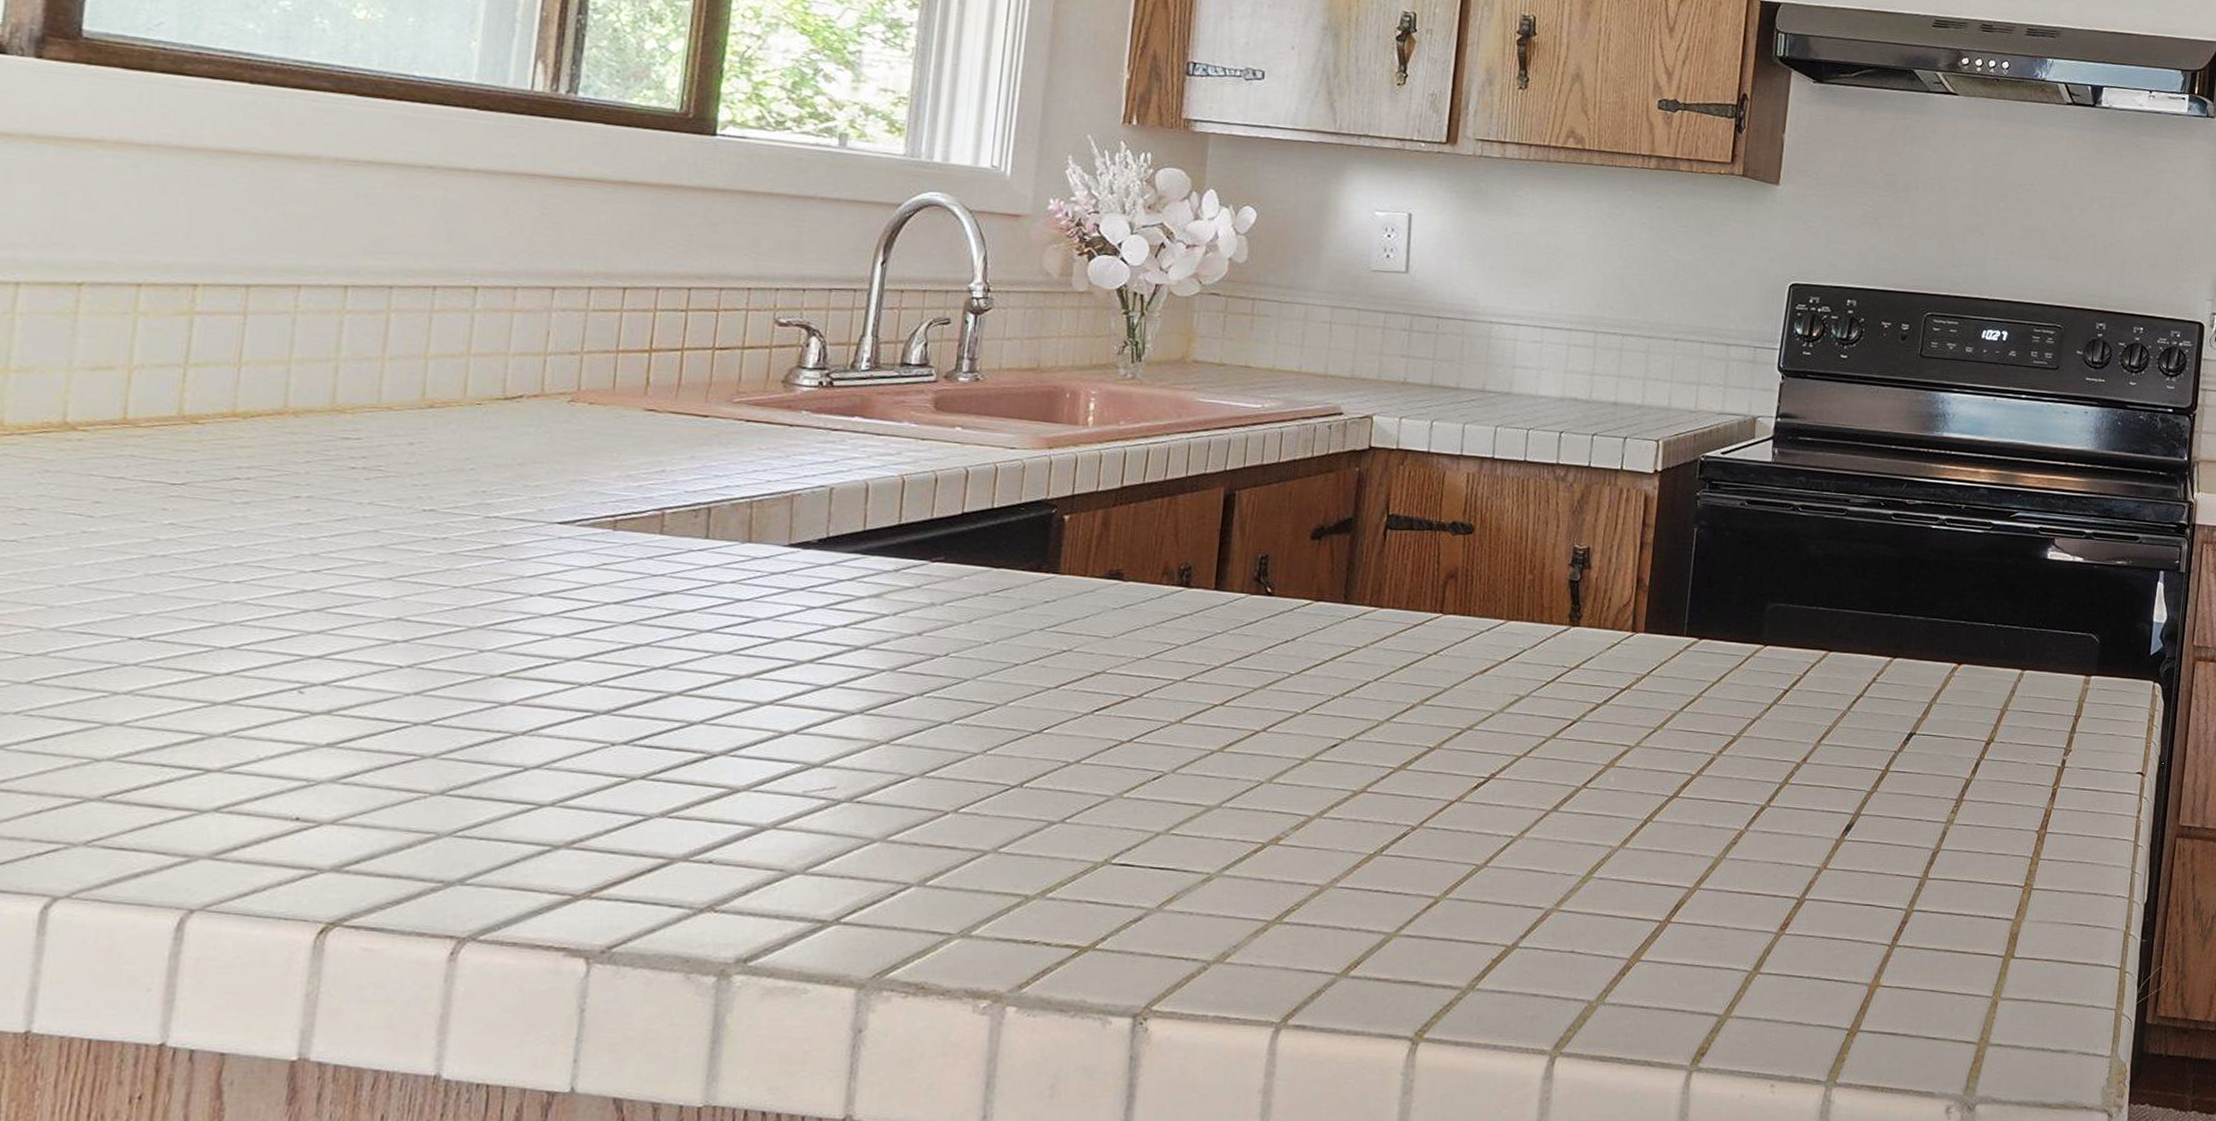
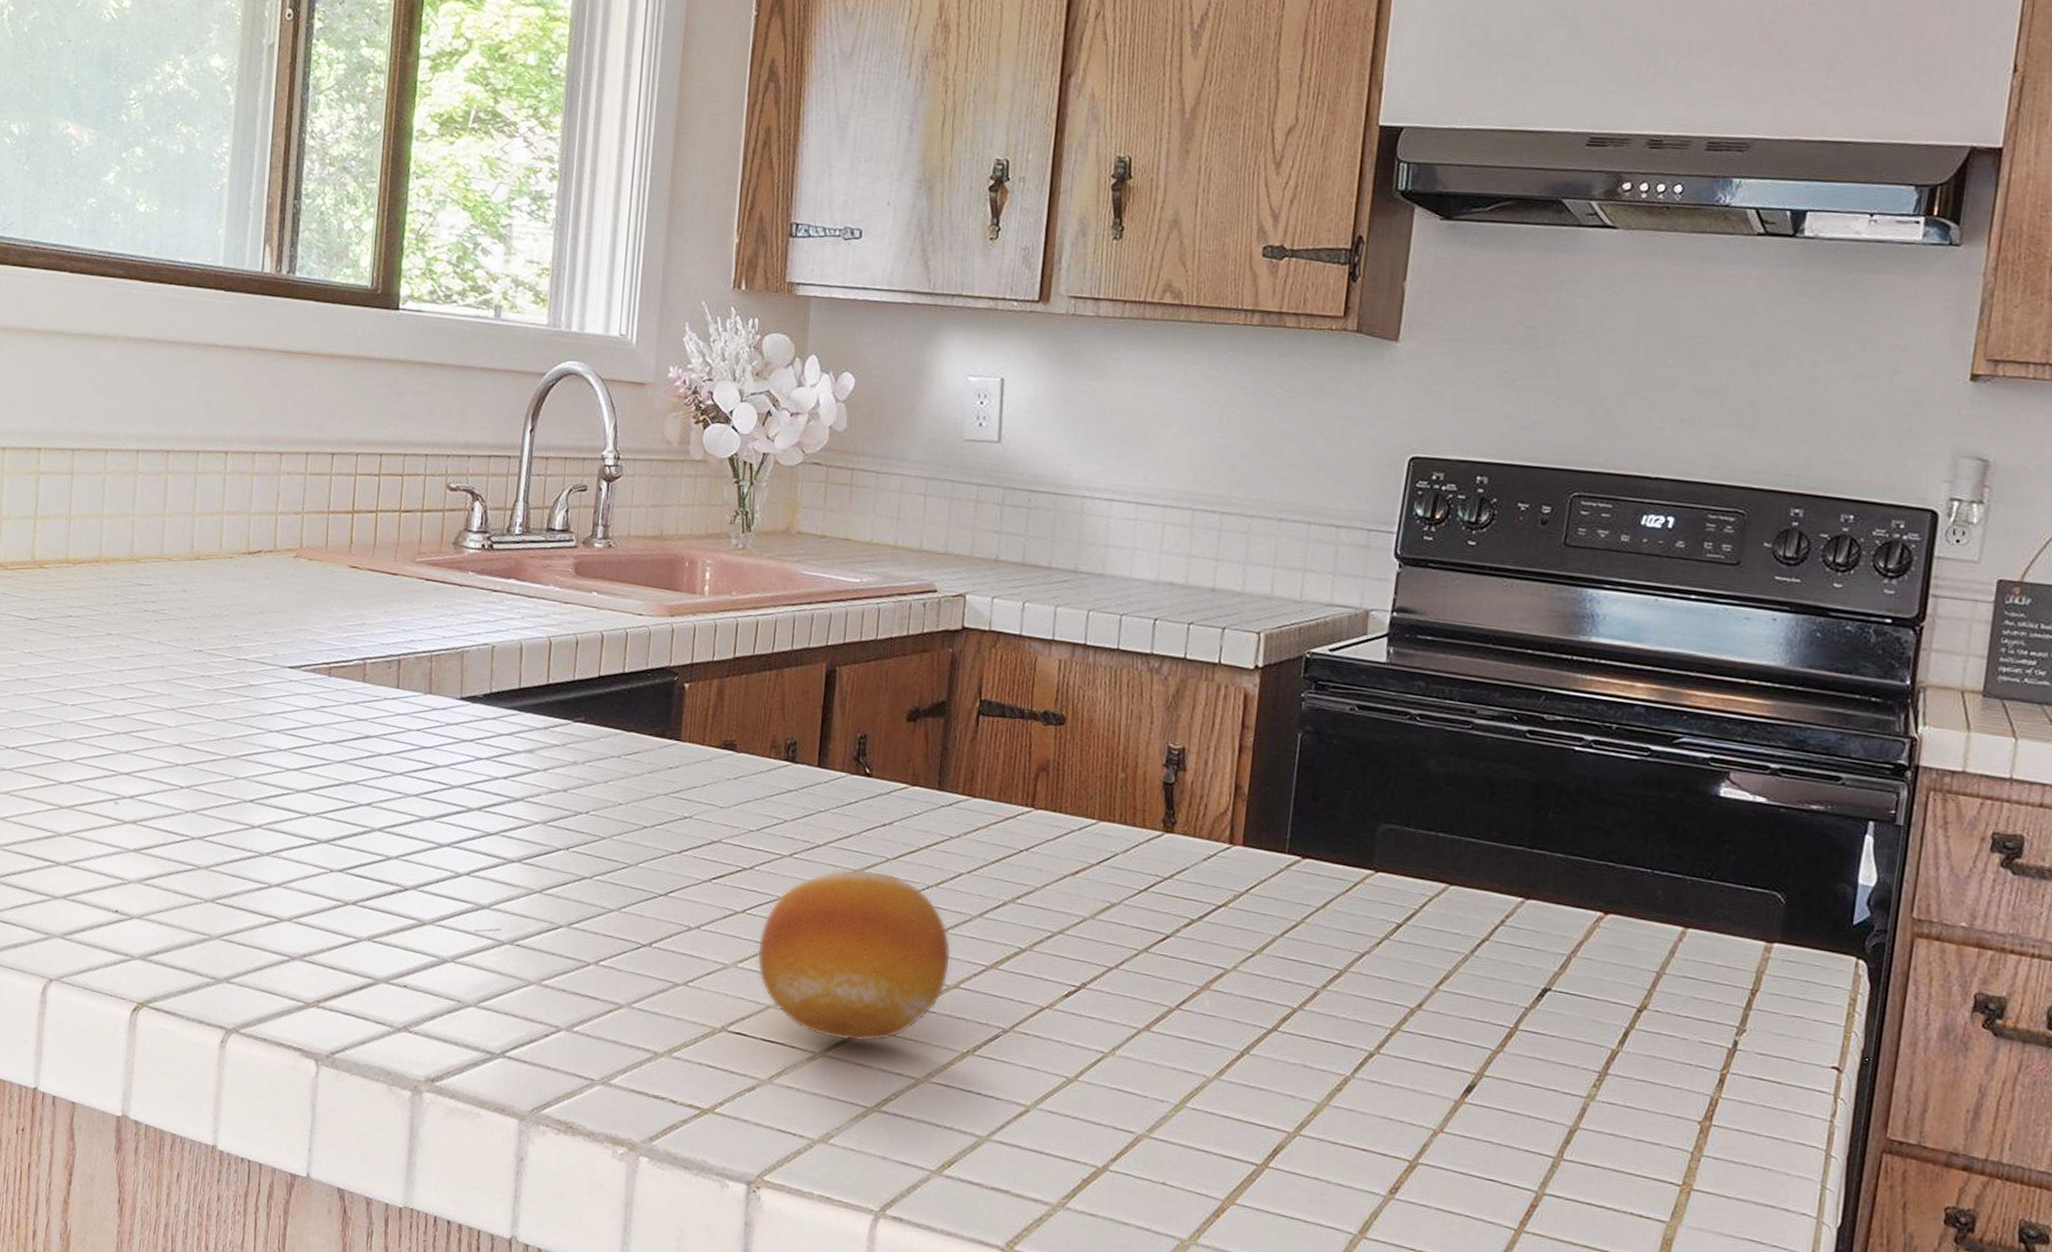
fruit: none [1145,686,1358,858] -> present [756,868,952,1042]

